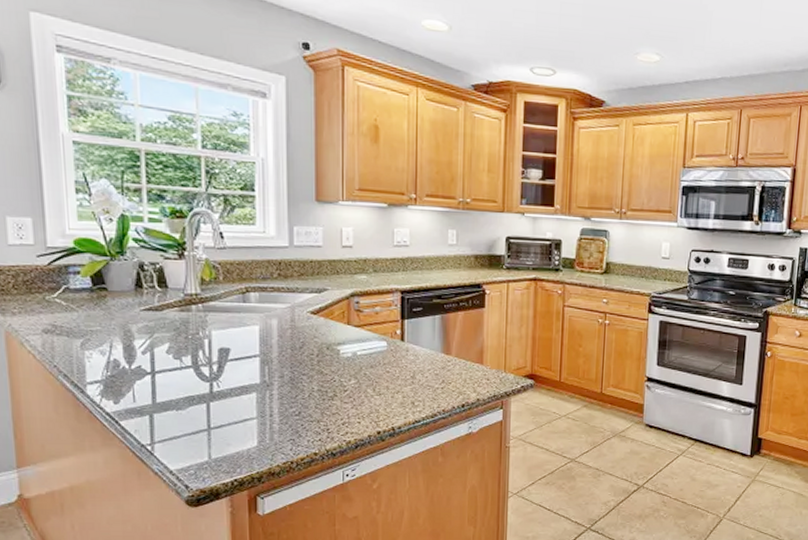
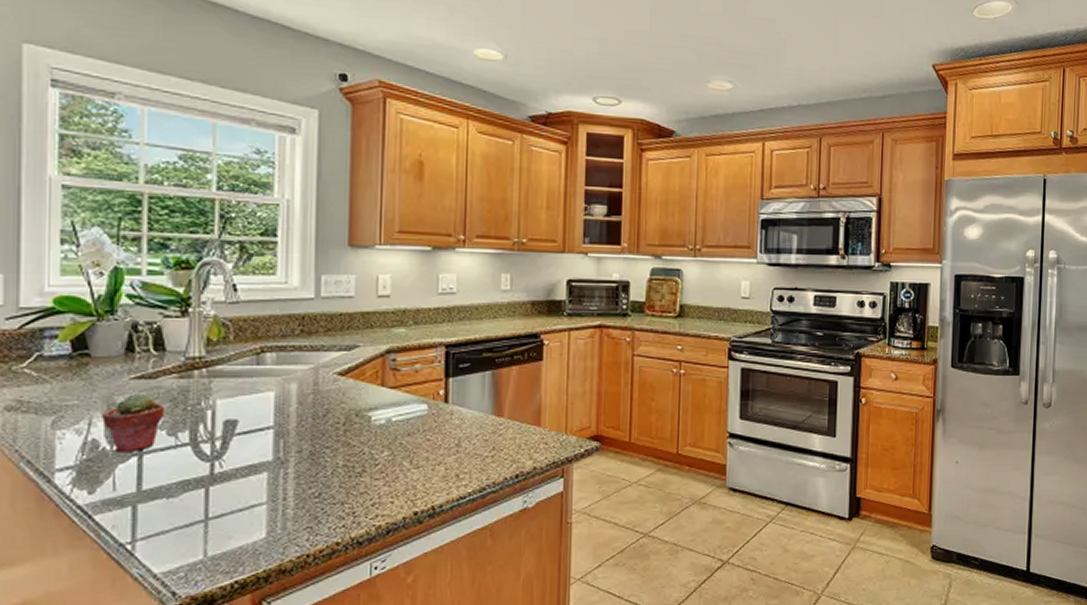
potted succulent: none [120,322,171,372] -> present [102,392,165,454]

